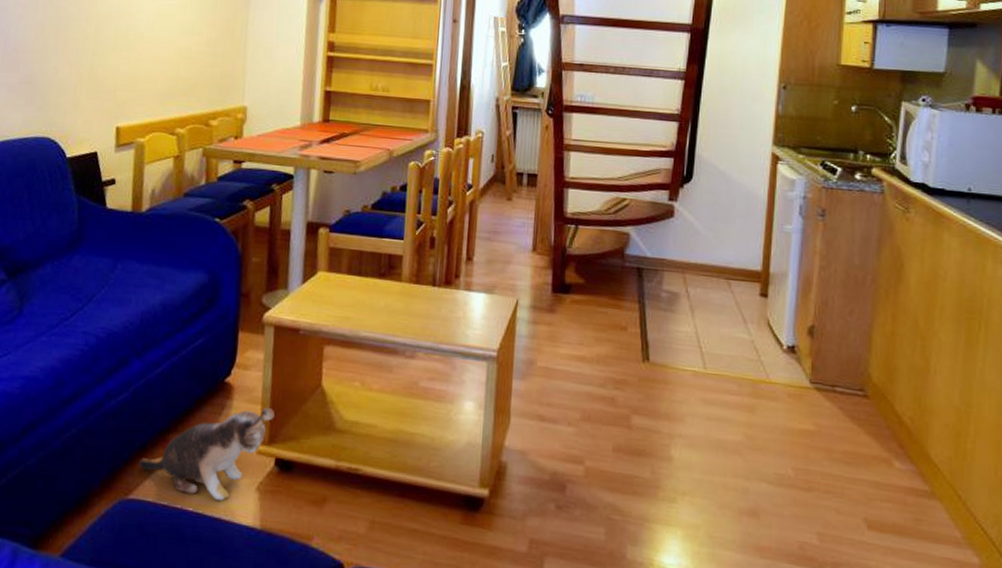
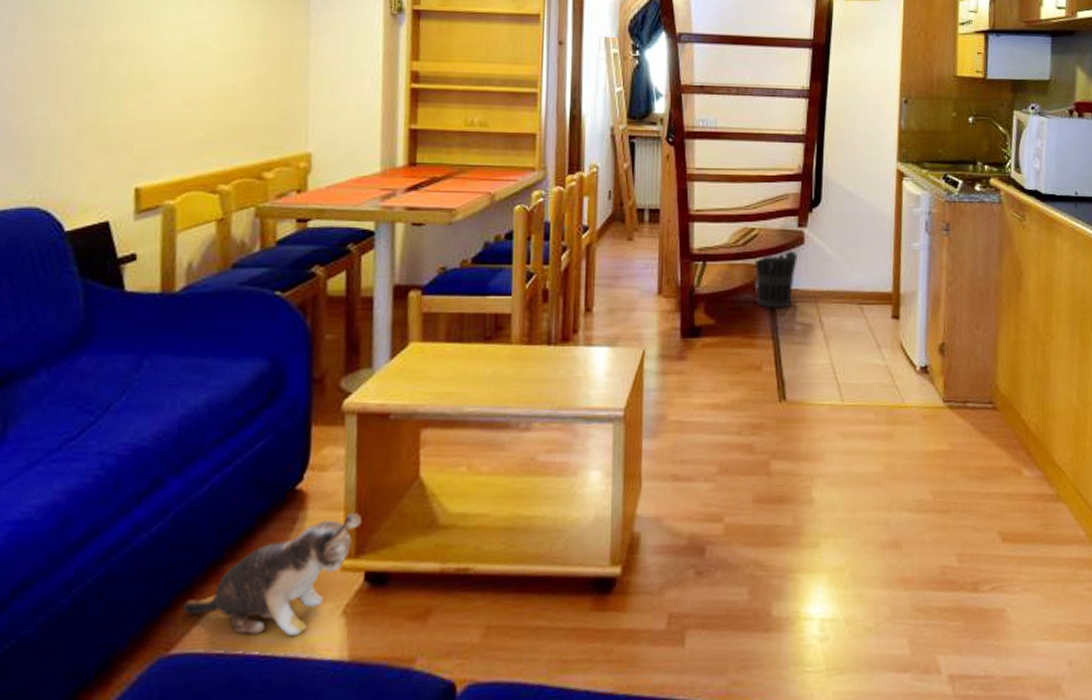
wastebasket: none [623,222,667,277] -> present [753,250,797,310]

